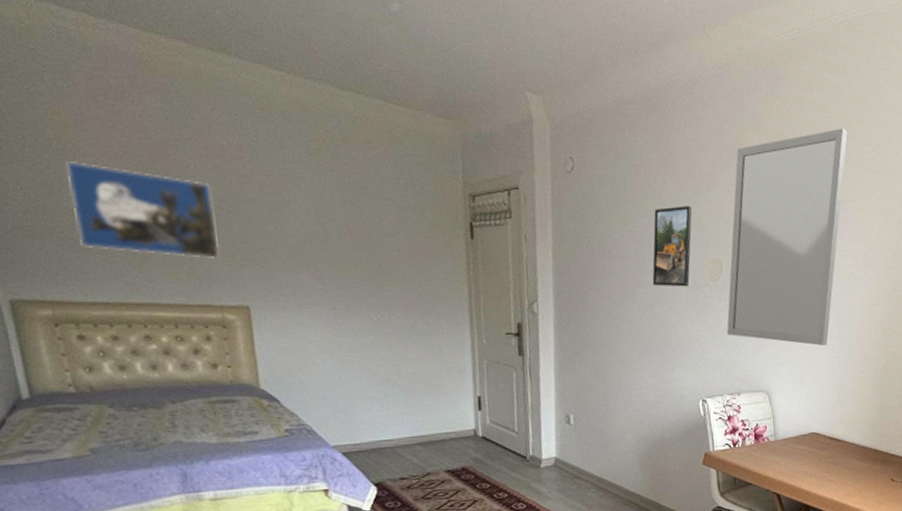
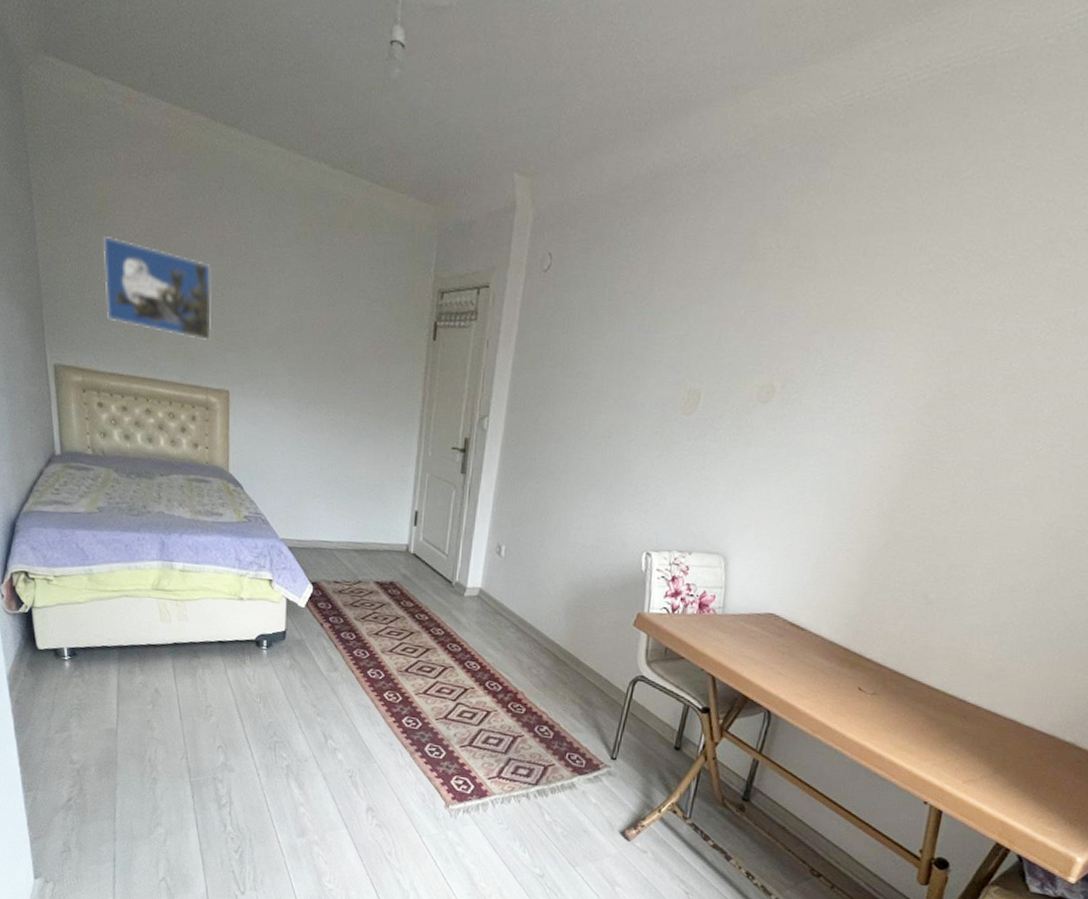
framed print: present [652,206,693,287] -> none [614,319,677,418]
home mirror: present [727,128,848,346] -> none [690,229,900,512]

